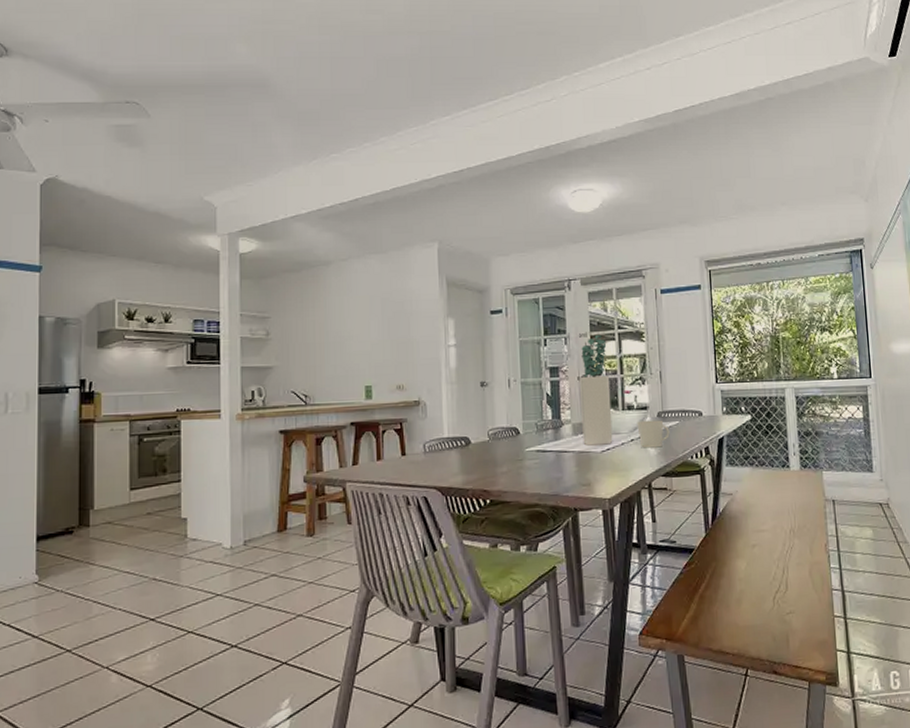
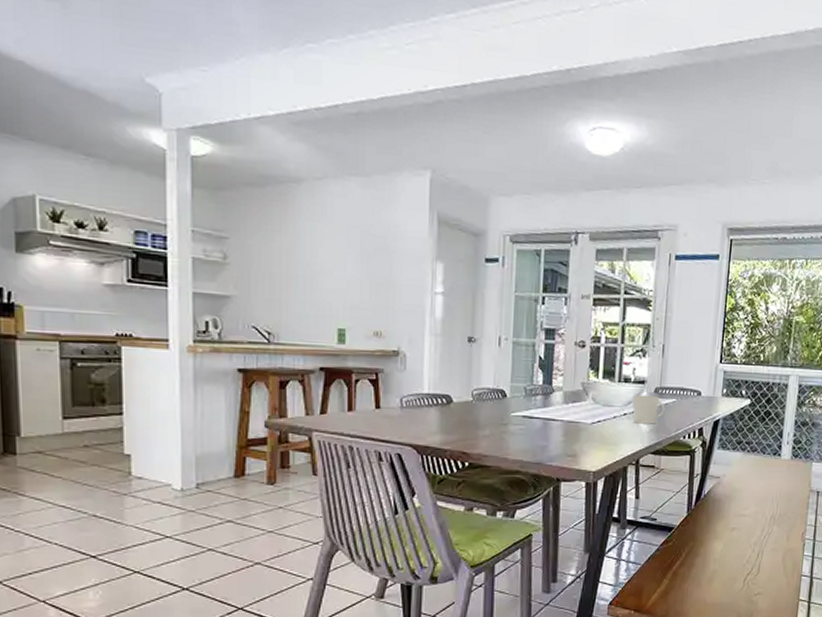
vase: present [579,332,613,447] -> none [573,294,610,418]

